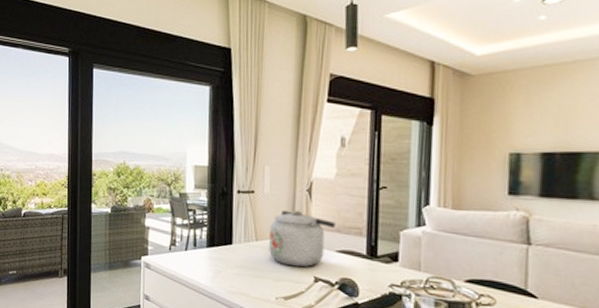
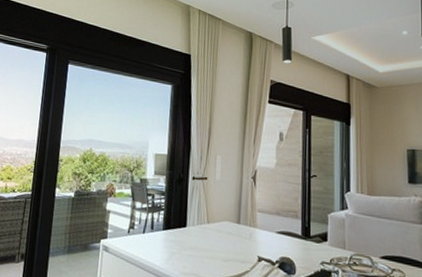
kettle: present [269,210,335,268] -> none [219,195,275,248]

